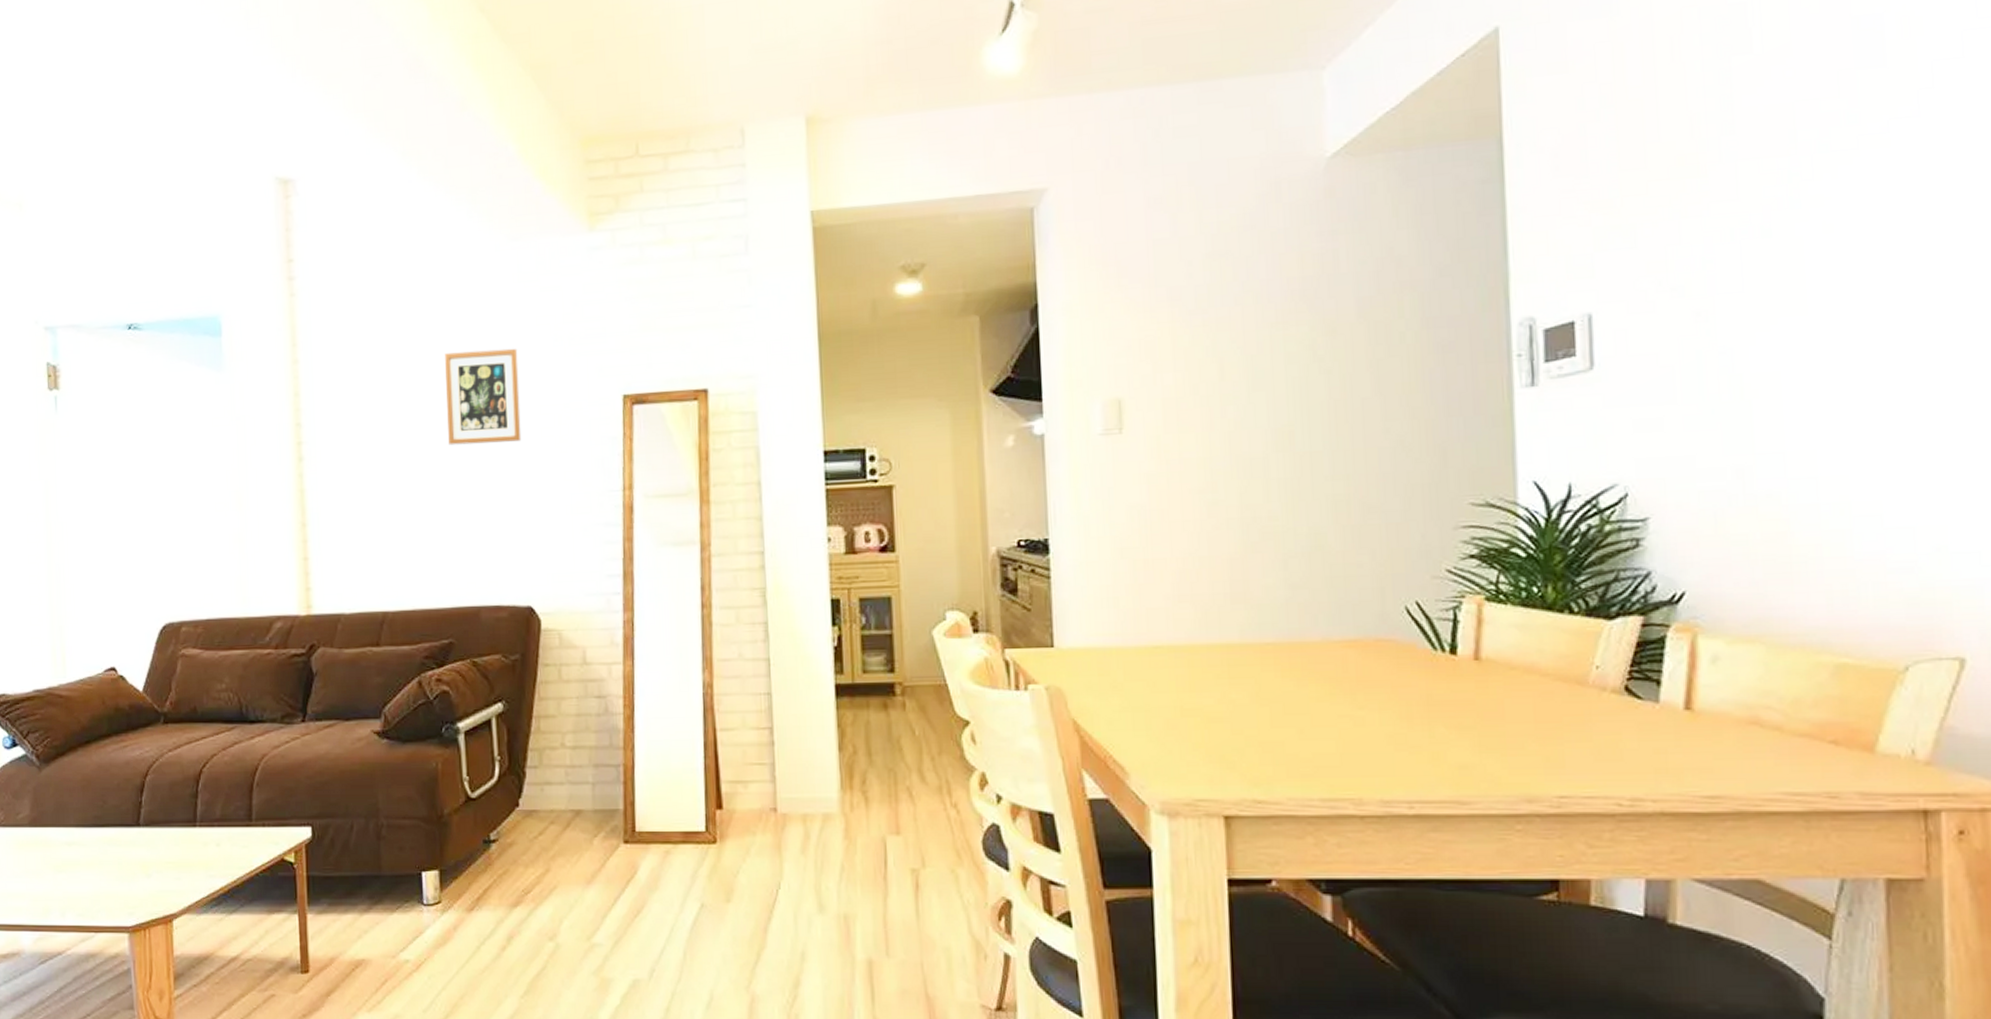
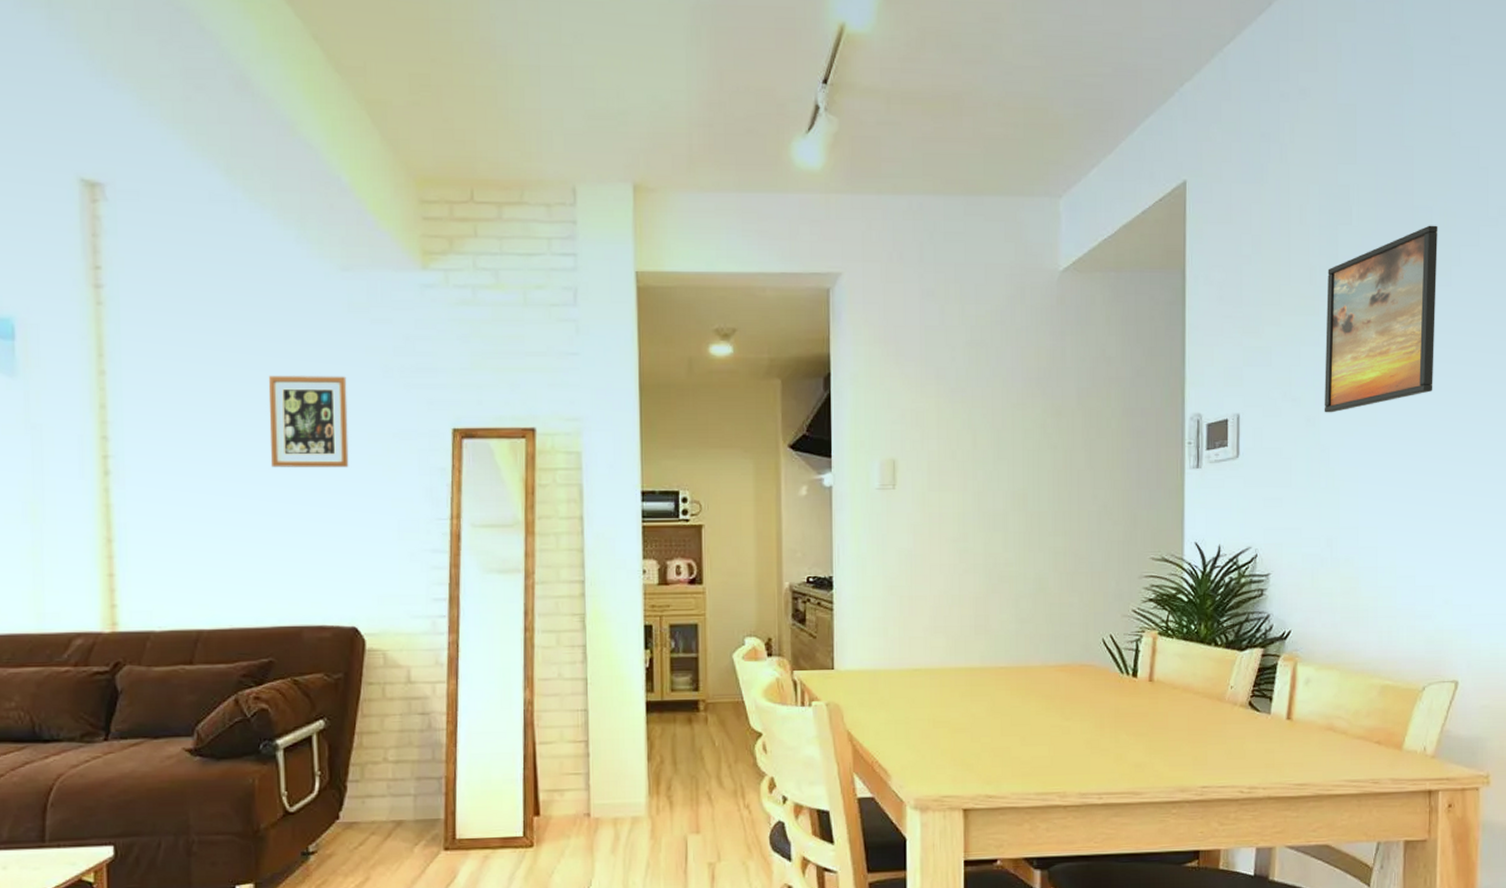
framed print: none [1717,37,1899,303] -> present [1324,225,1438,413]

